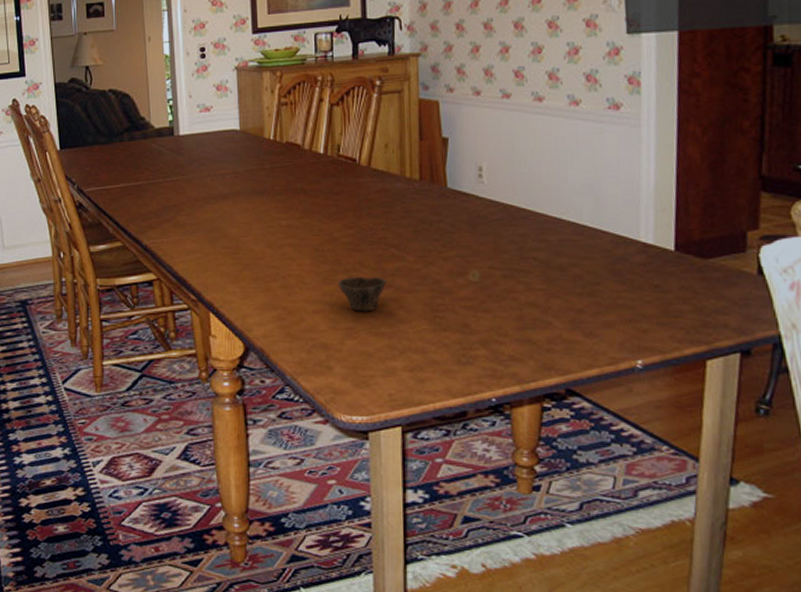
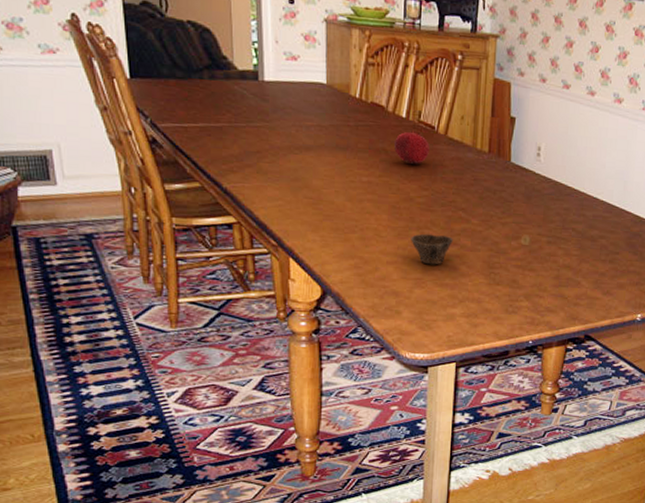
fruit: none [313,164,352,201] -> present [394,129,429,164]

